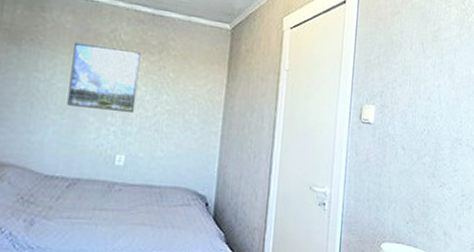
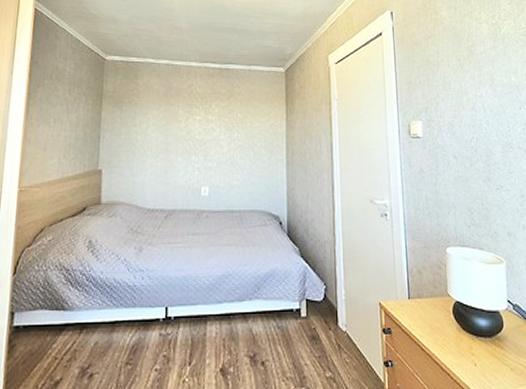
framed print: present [67,42,141,114] -> none [160,99,214,152]

